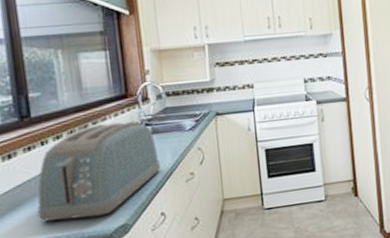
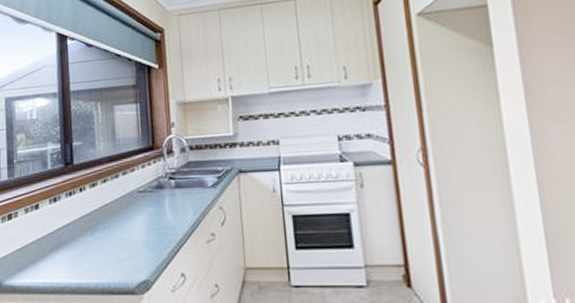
toaster: present [37,121,160,222] -> none [73,173,182,268]

